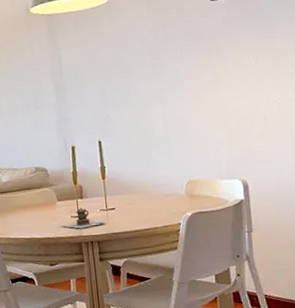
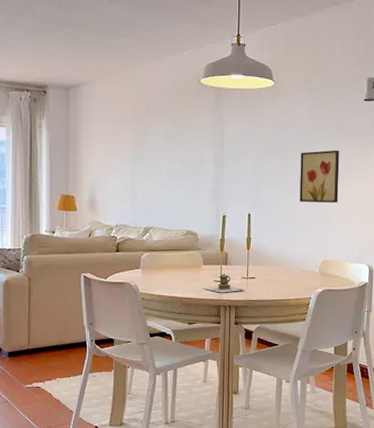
wall art: none [147,58,197,121] -> present [299,150,340,203]

